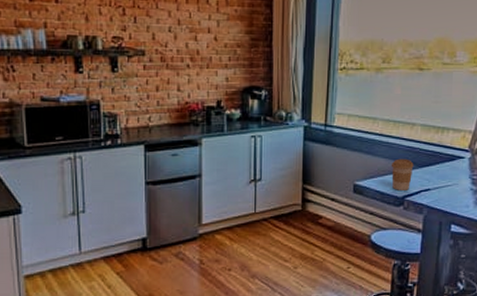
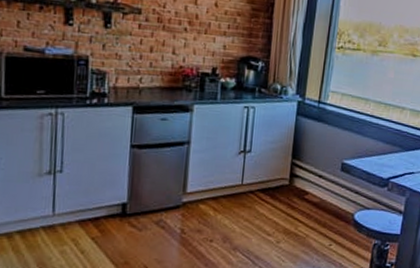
coffee cup: present [391,158,414,190] -> none [378,140,401,172]

